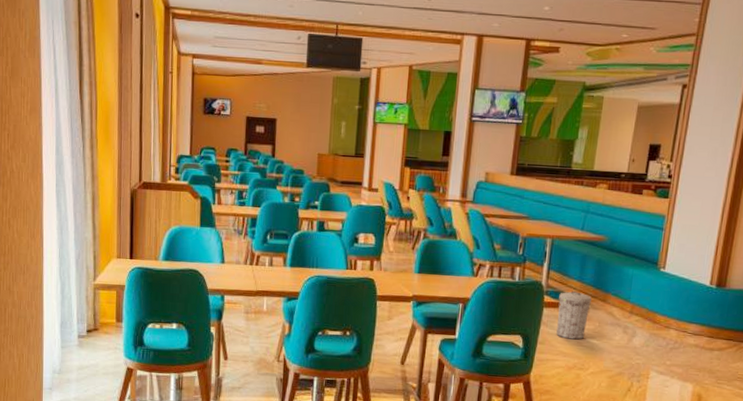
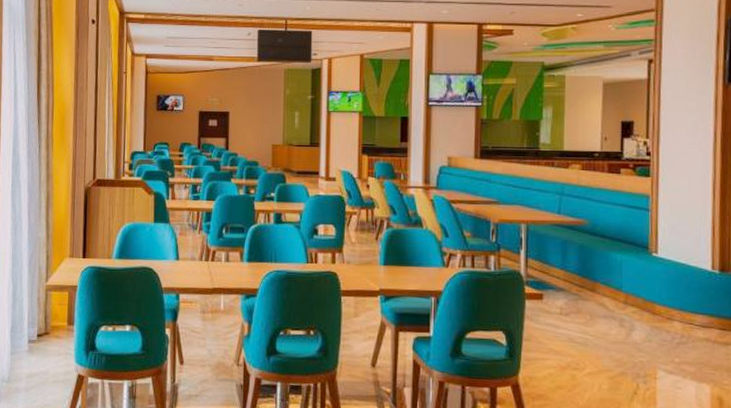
trash can: present [556,291,592,340] -> none [541,281,578,335]

